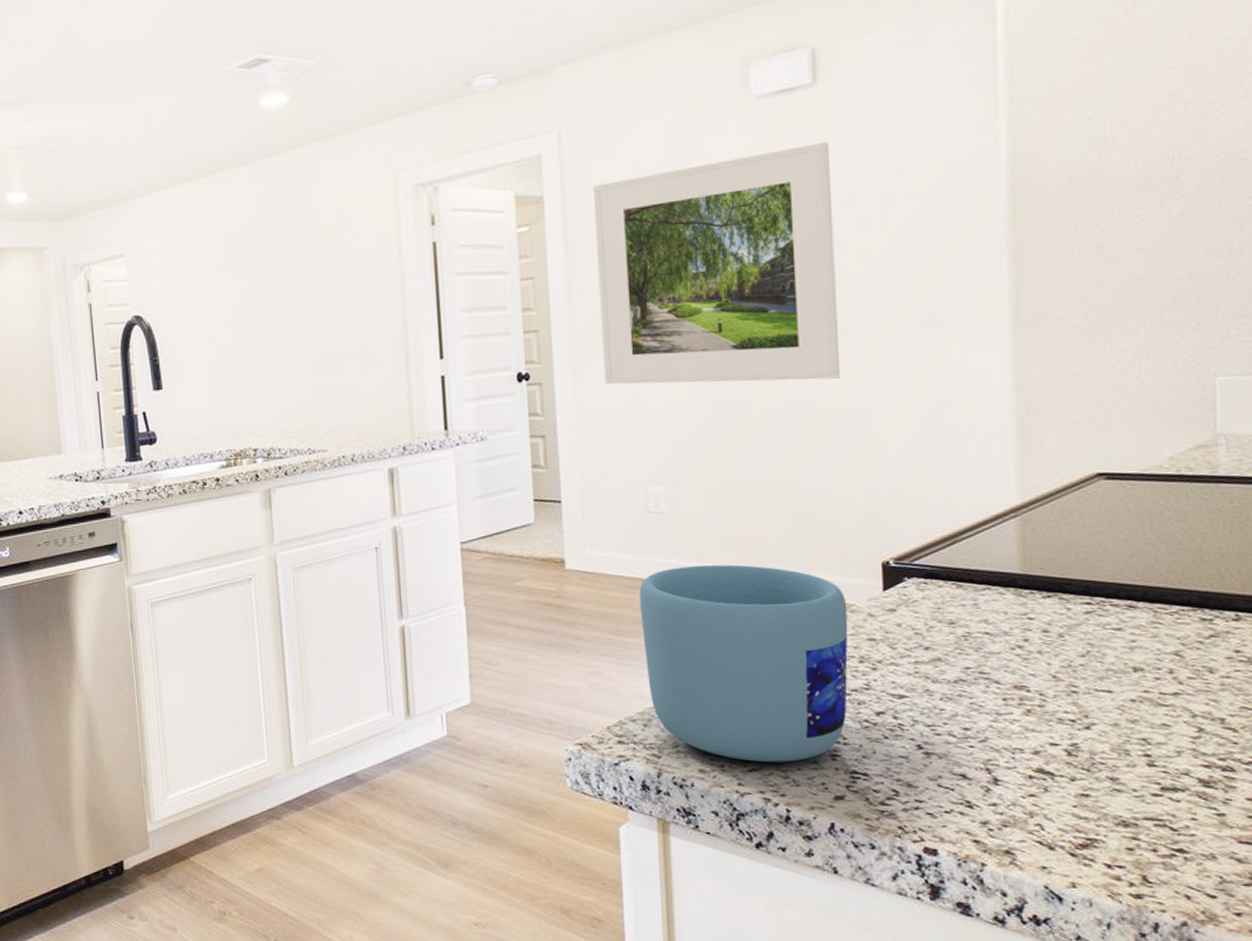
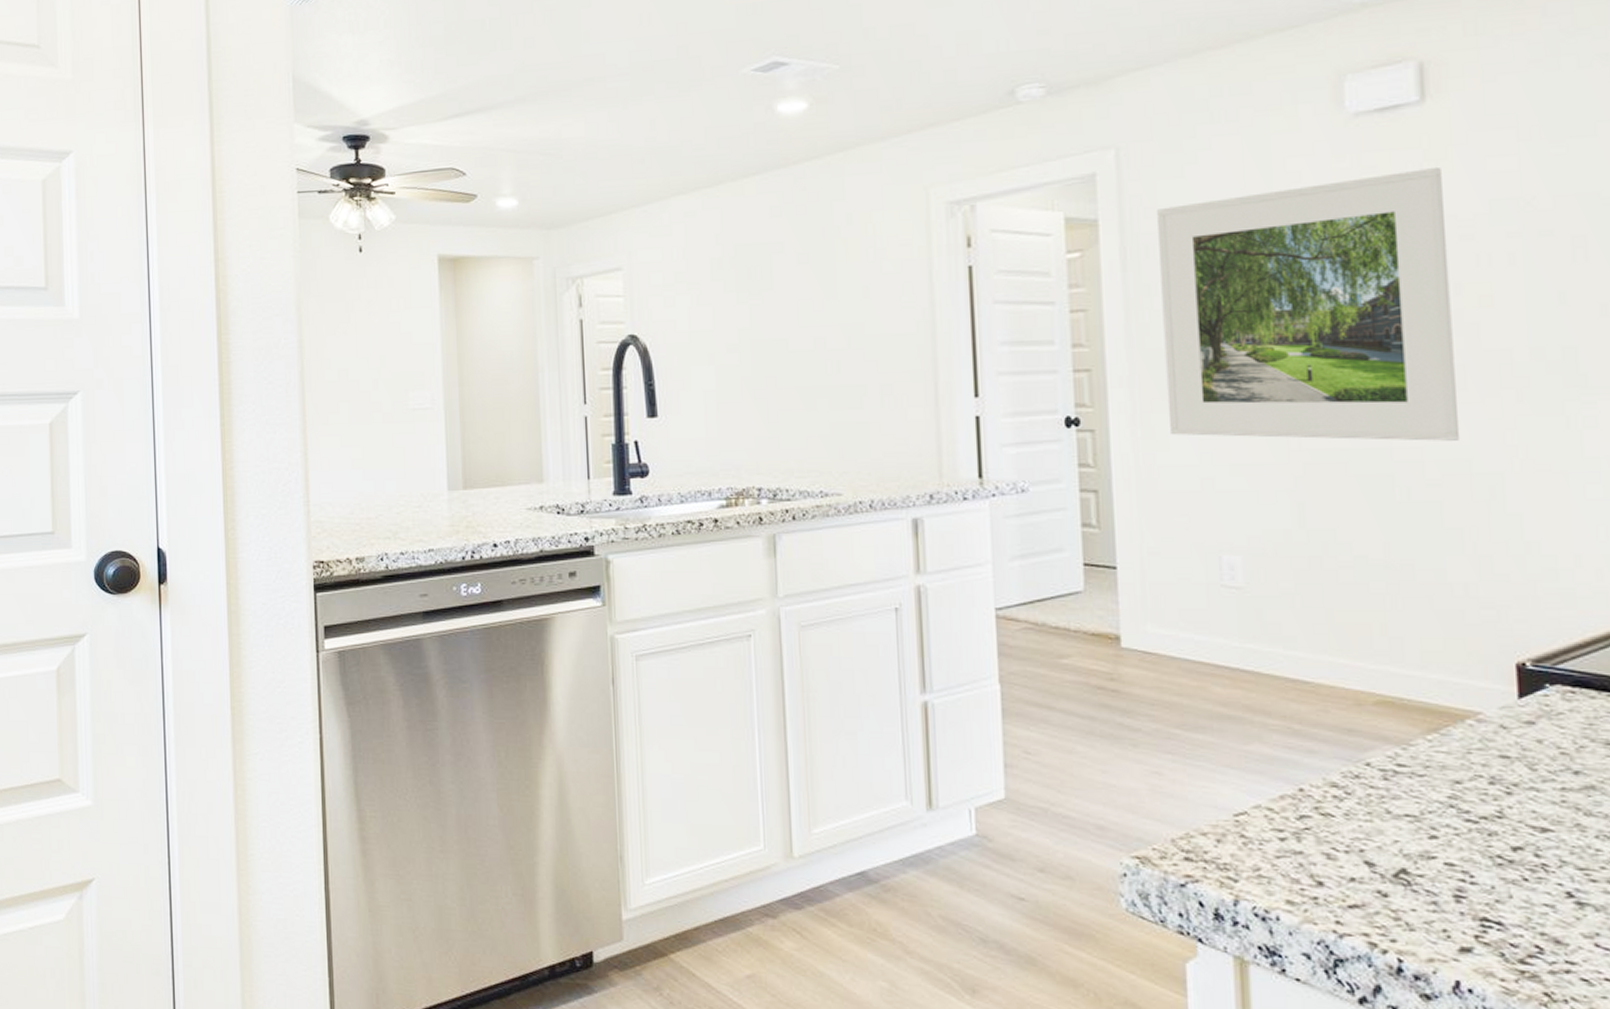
mug: present [639,564,848,763] -> none [1211,652,1475,900]

